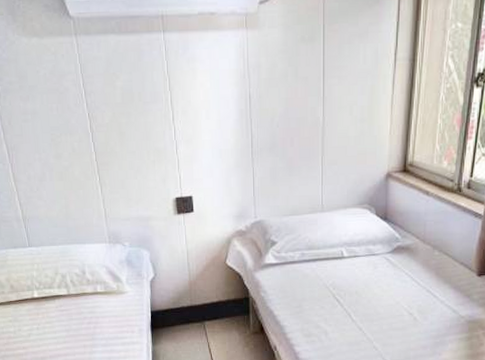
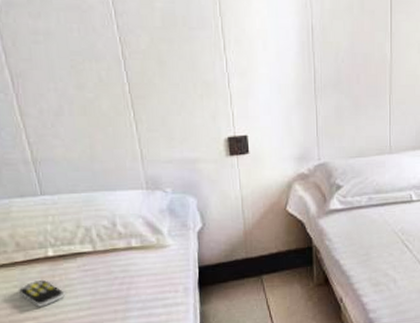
remote control: none [13,316,45,339] -> present [19,279,63,307]

